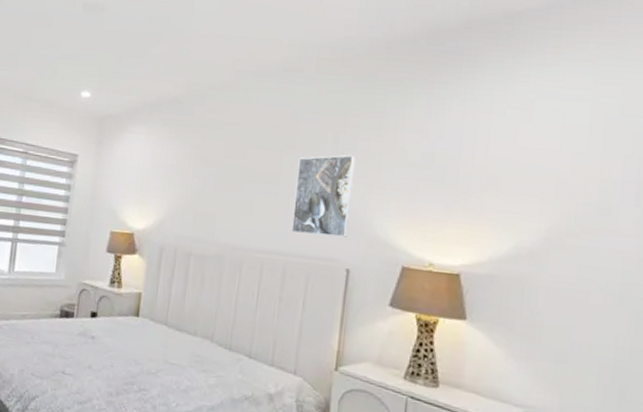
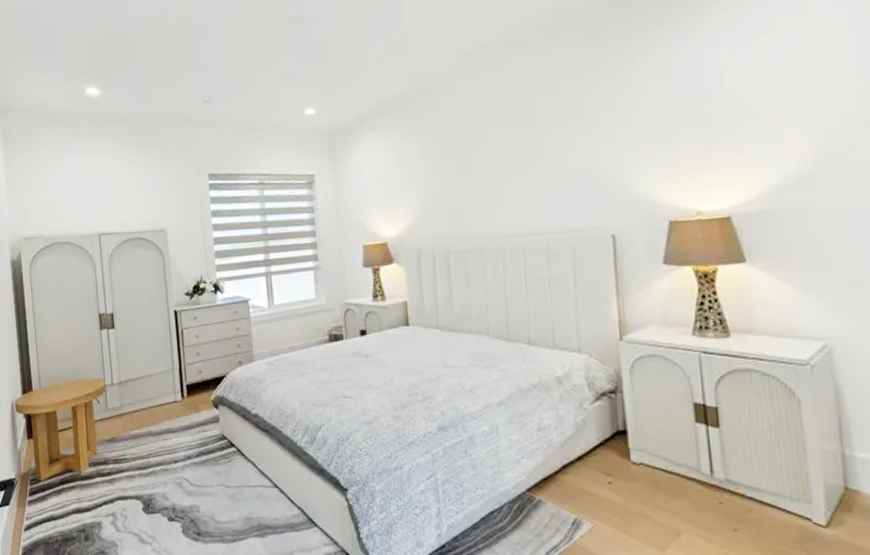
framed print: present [291,154,356,237] -> none [541,116,606,210]

